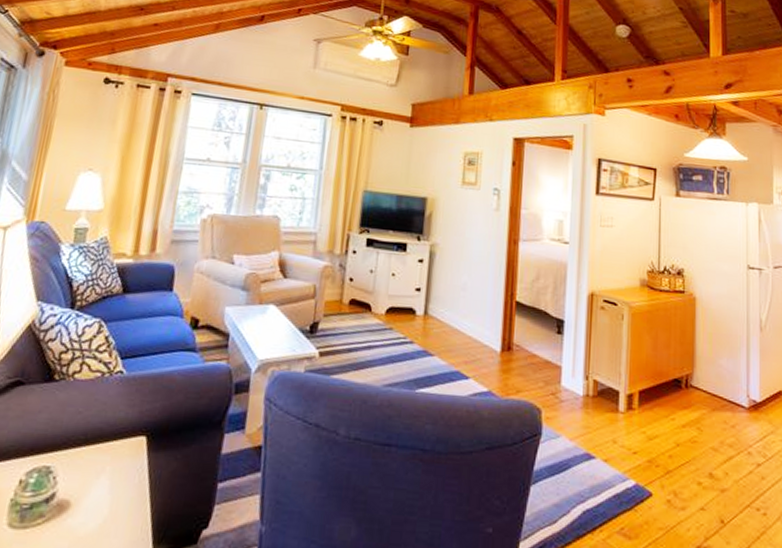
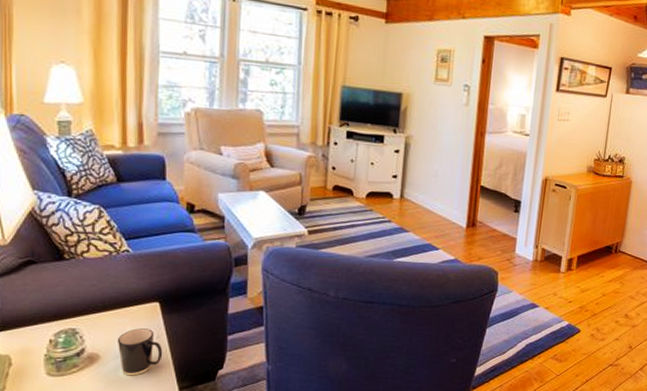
mug: none [91,469,143,533] -> present [117,328,163,376]

